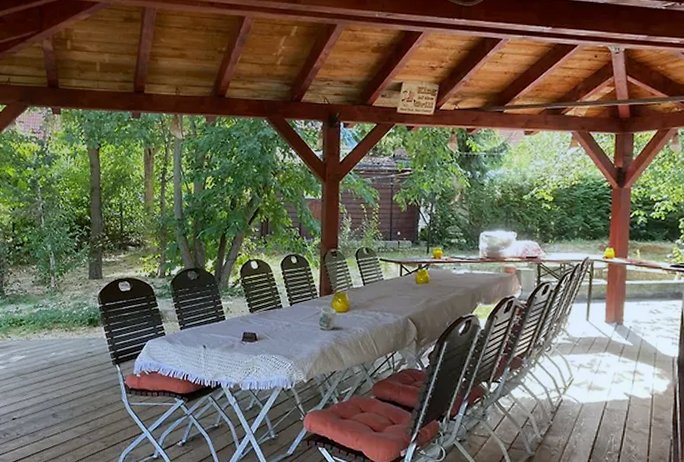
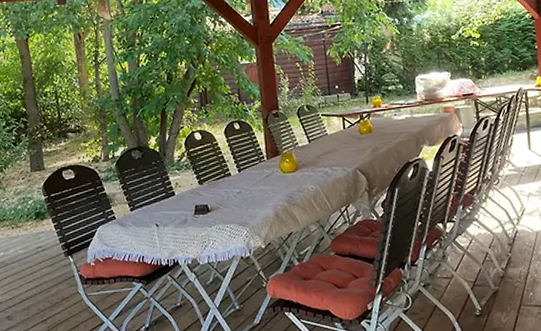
mug: present [318,307,341,330] -> none [268,168,291,192]

